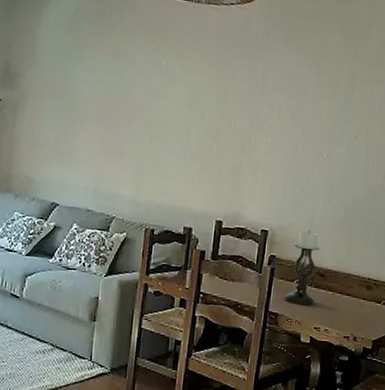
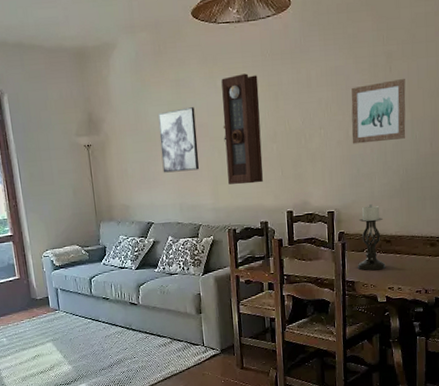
wall art: none [81,80,132,154] -> present [157,107,200,173]
pendulum clock: none [155,58,209,183] -> present [221,73,263,185]
wall art: none [300,99,366,166] -> present [351,78,406,144]

